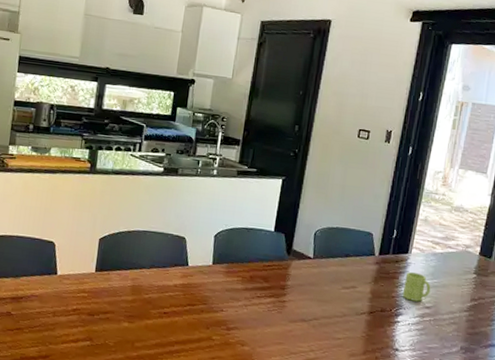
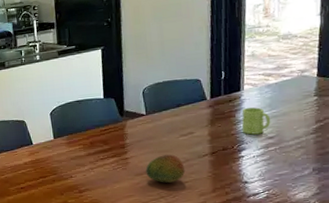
fruit: none [300,305,341,337] -> present [145,154,186,183]

